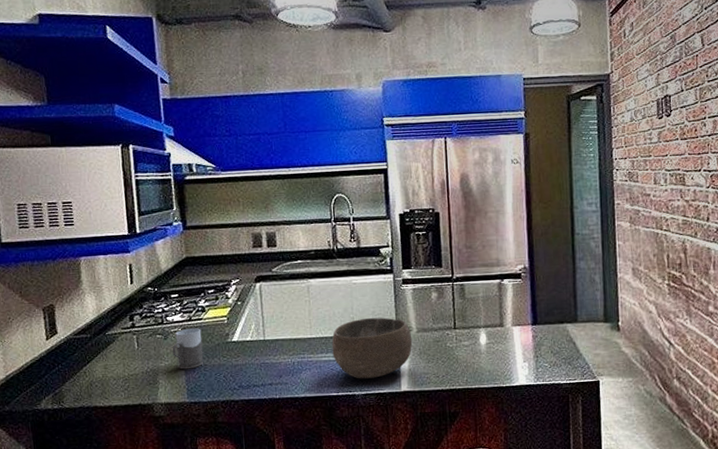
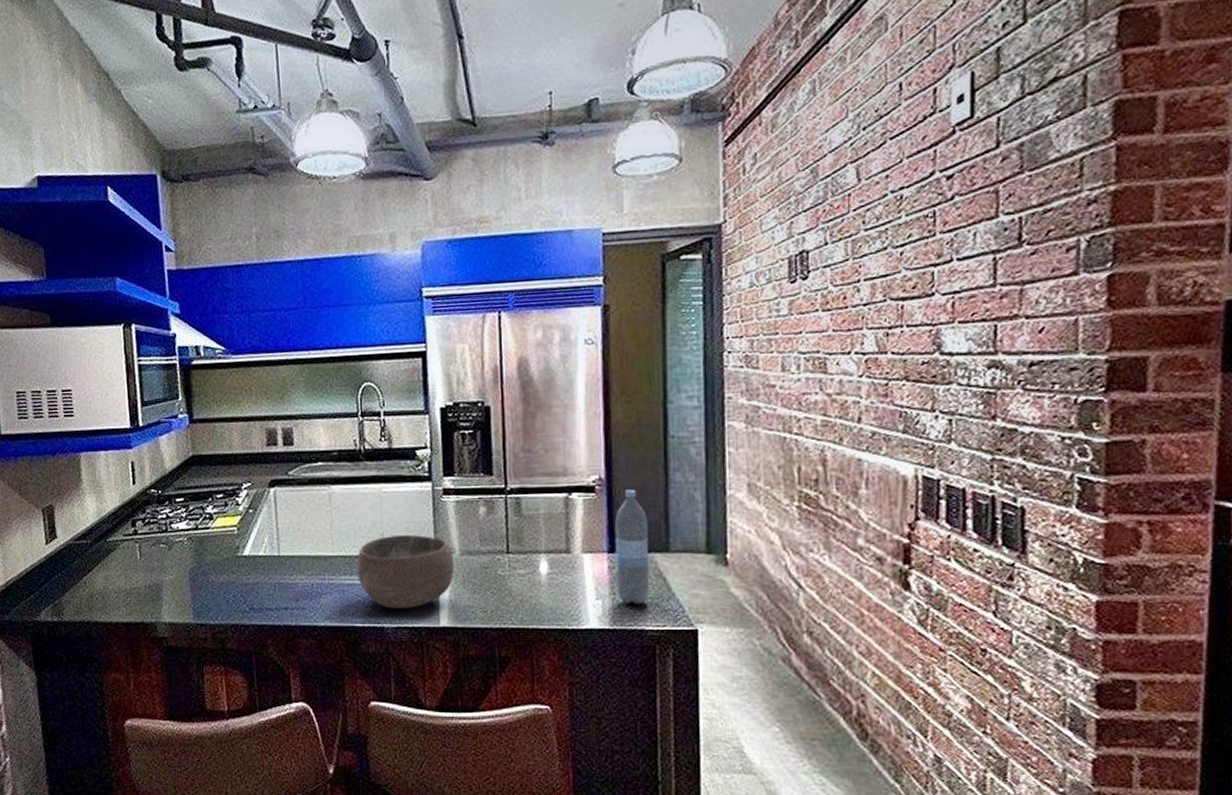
mug: present [172,328,203,370] -> none [177,538,211,586]
water bottle: none [536,275,563,364] -> present [614,489,650,605]

